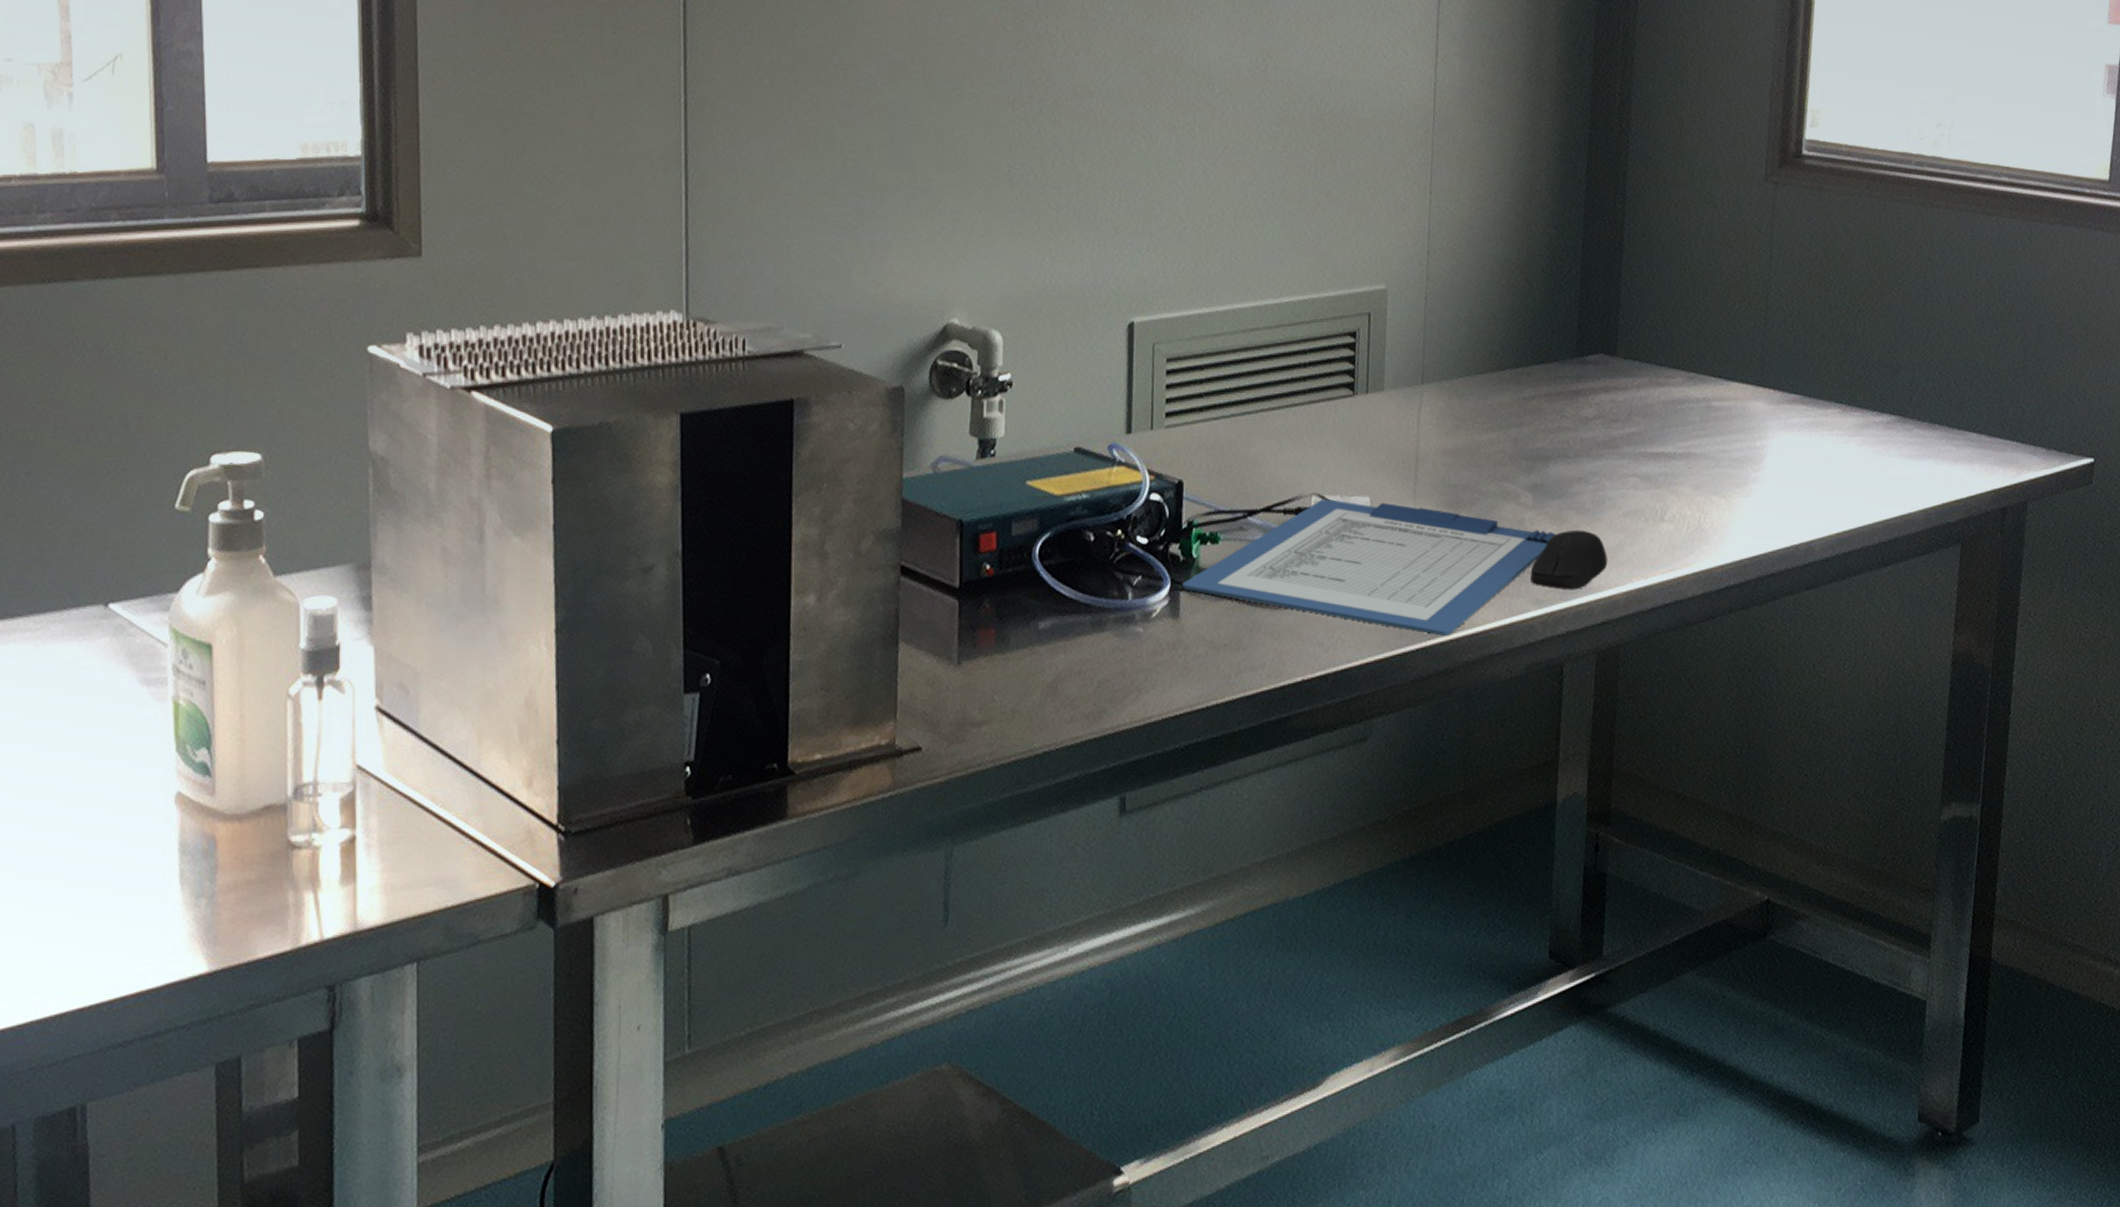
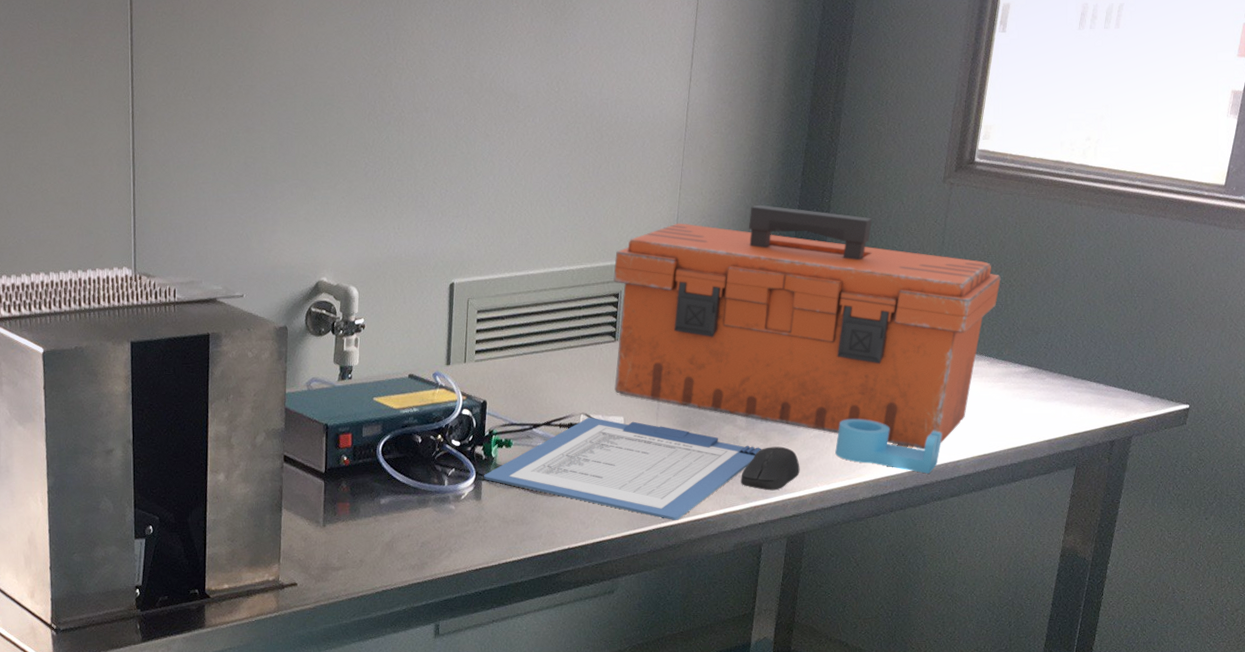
toolbox: none [1348,212,1847,528] -> present [613,204,1001,450]
tape dispenser: none [1652,489,1789,560] -> present [835,418,942,474]

